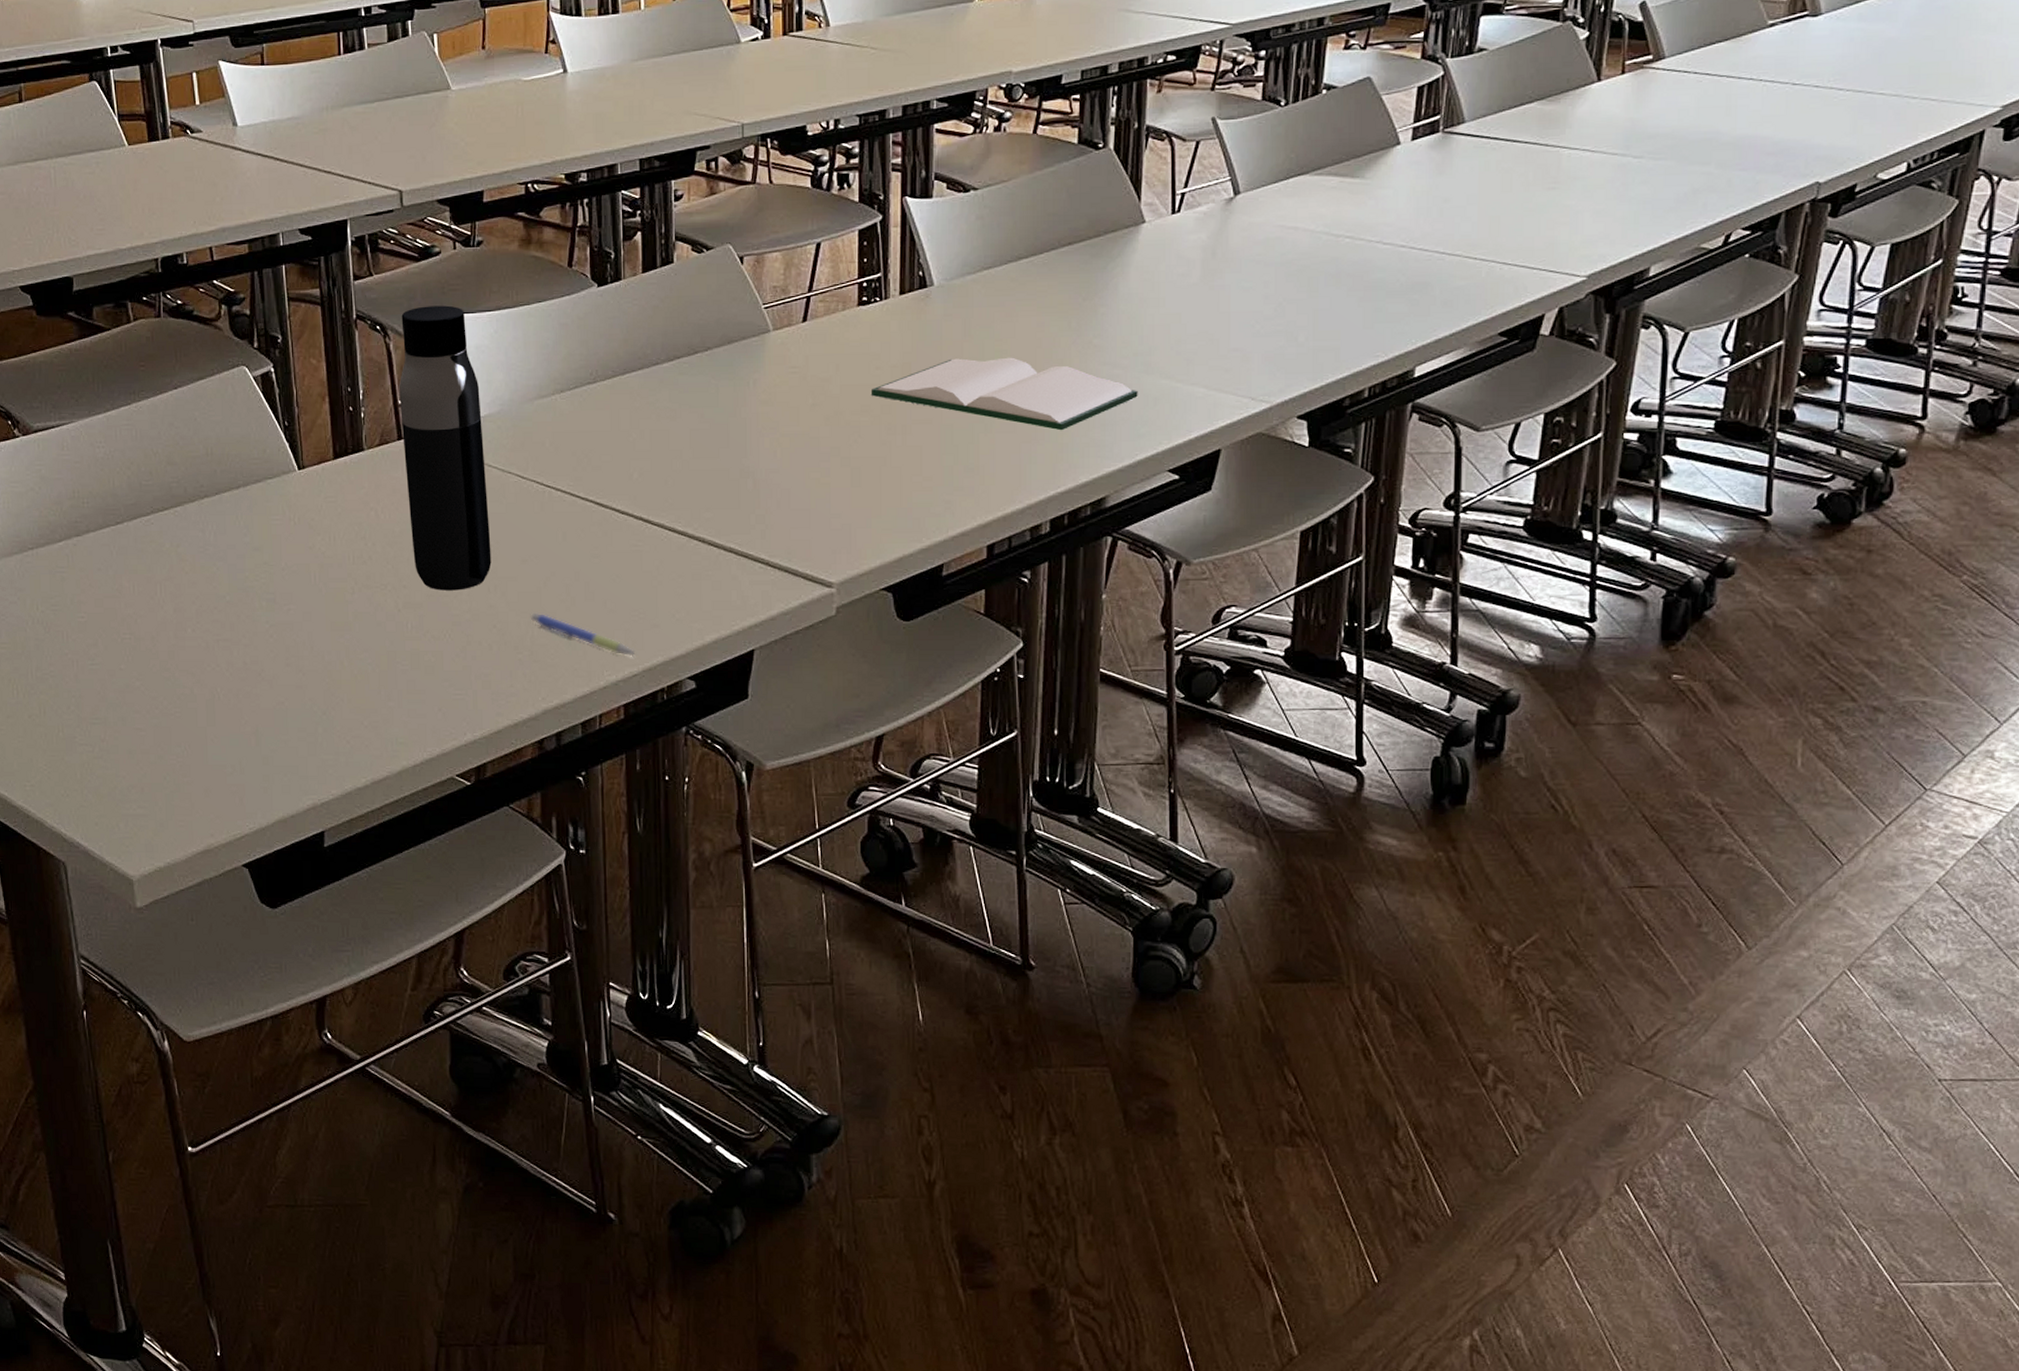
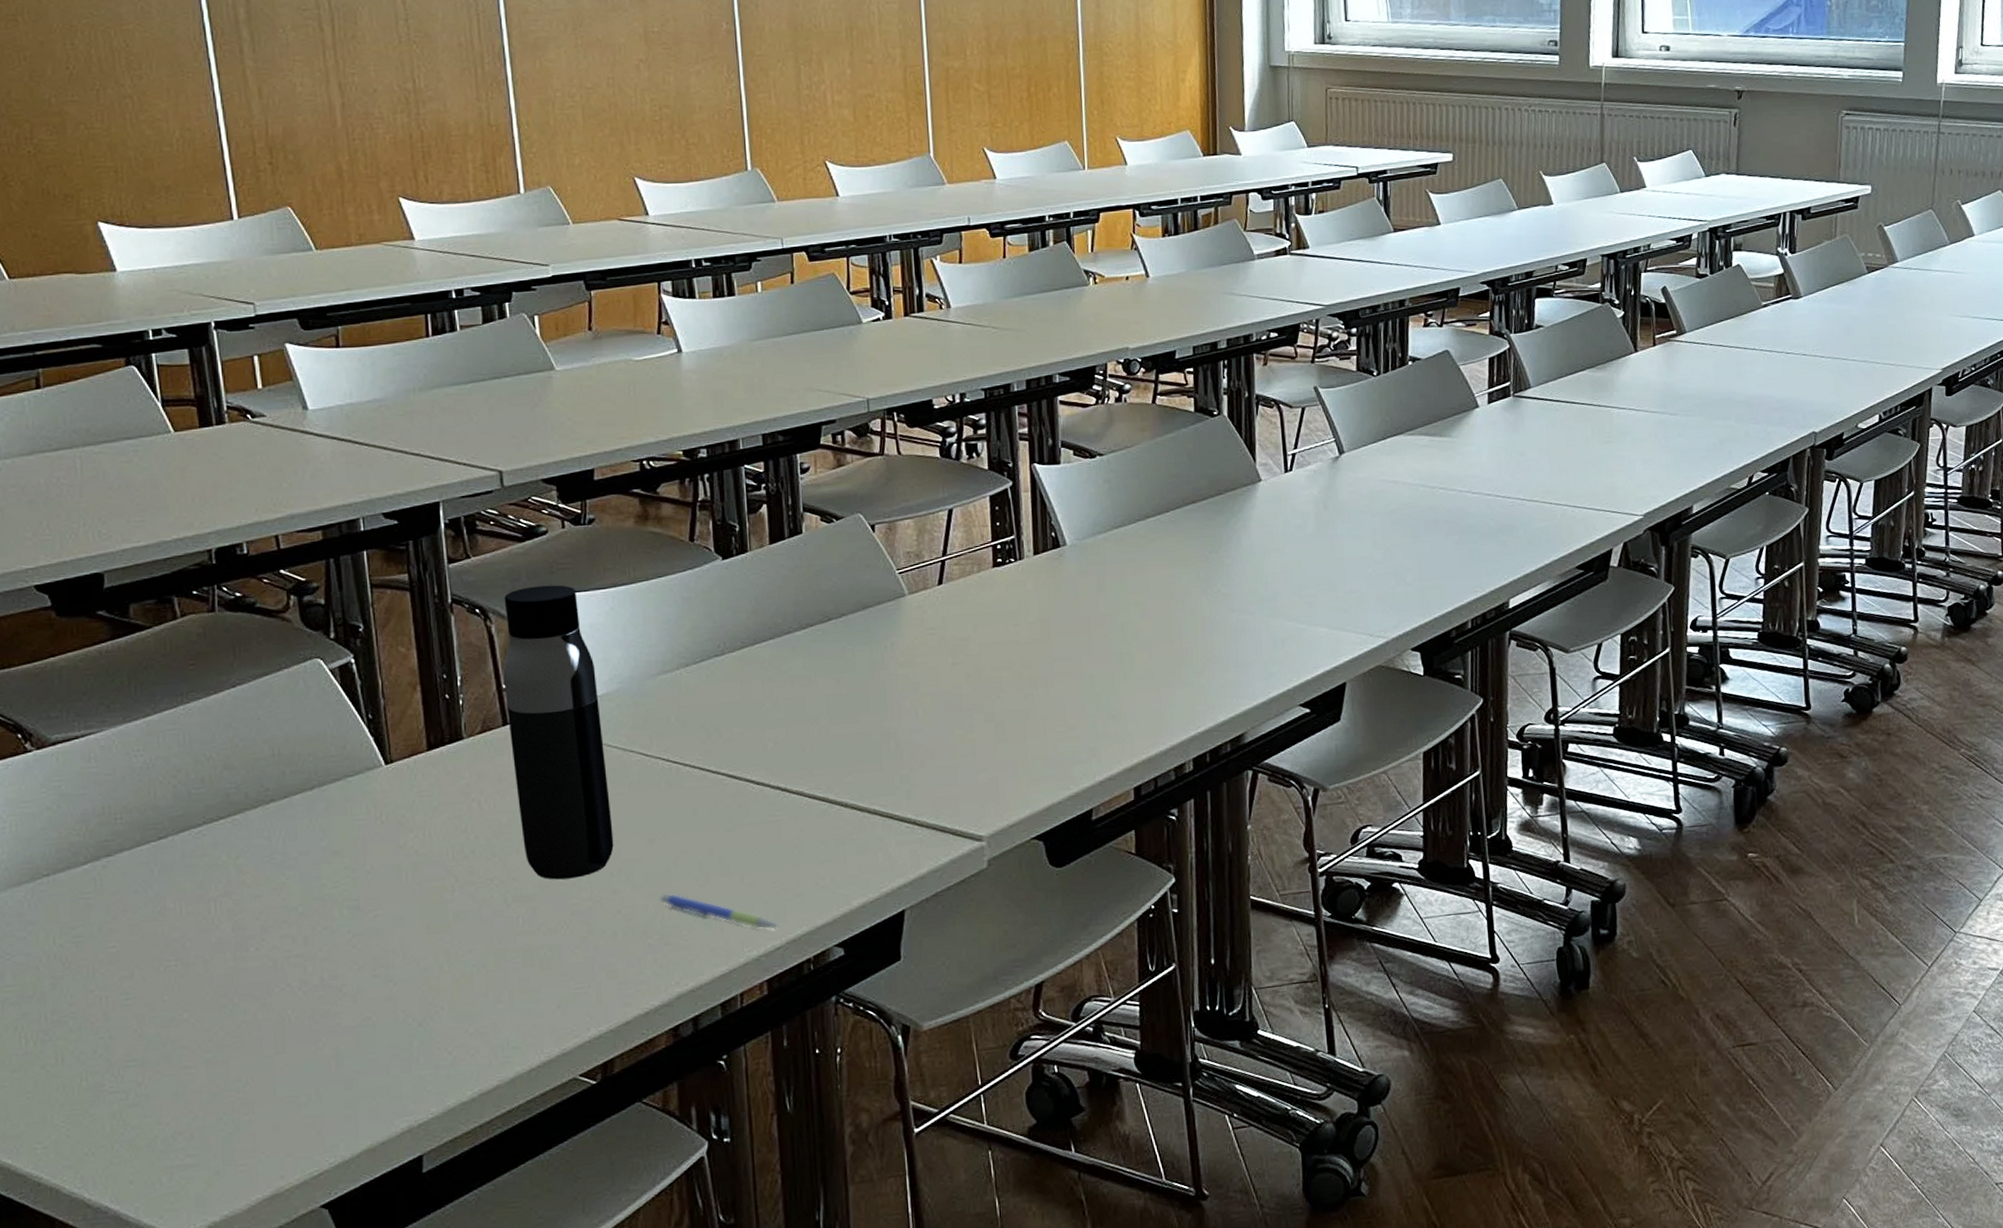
hardback book: present [870,357,1138,431] -> none [1010,608,1267,675]

